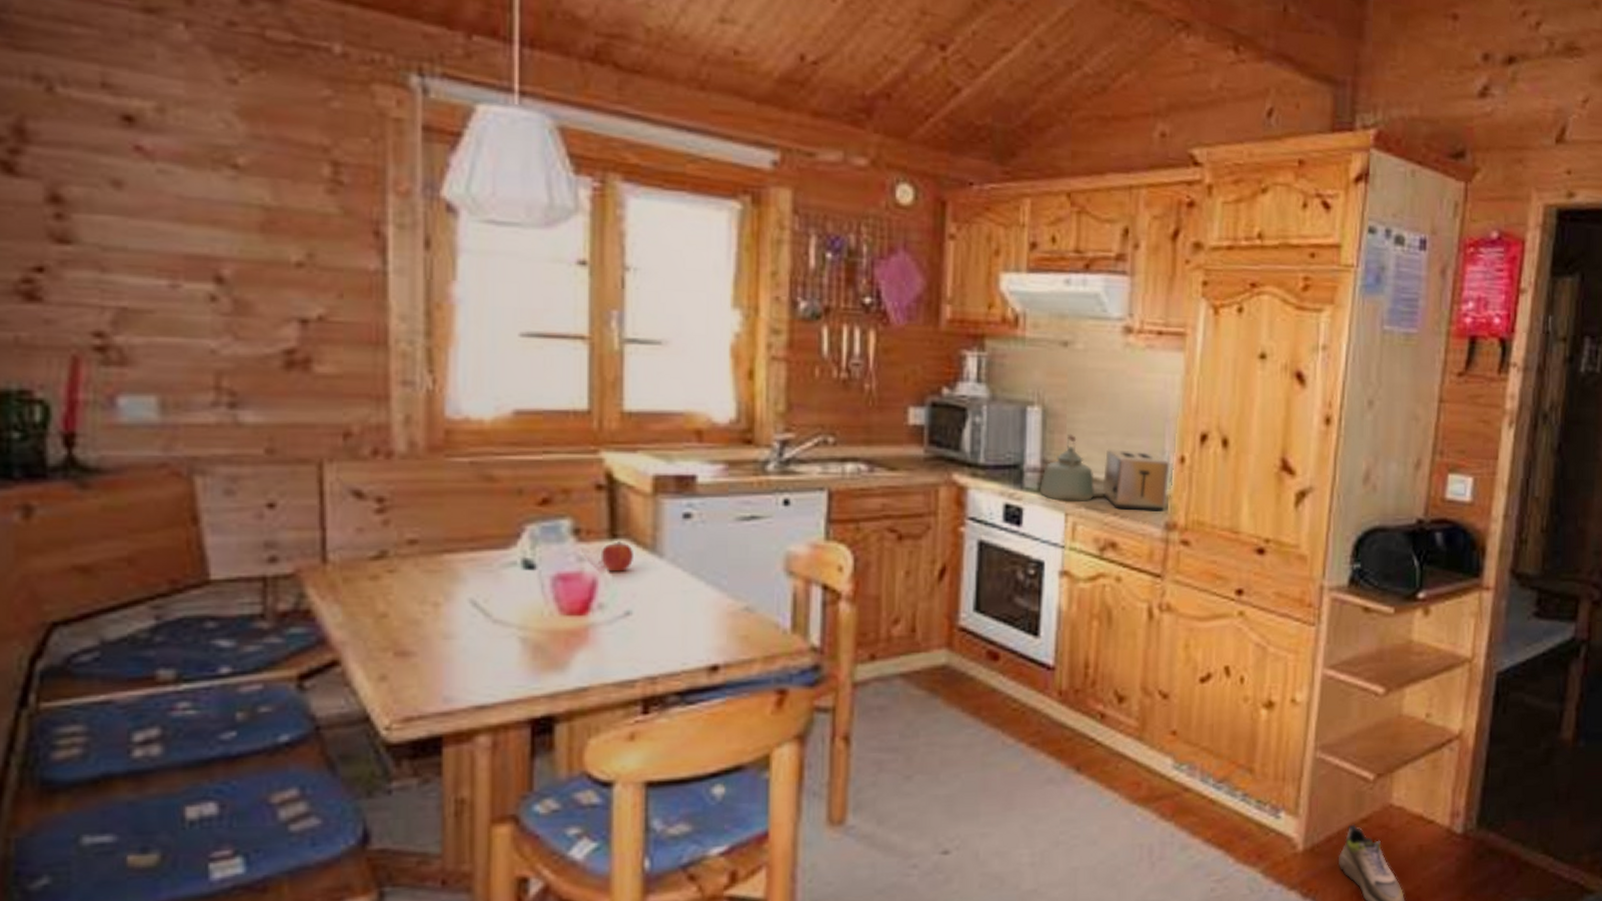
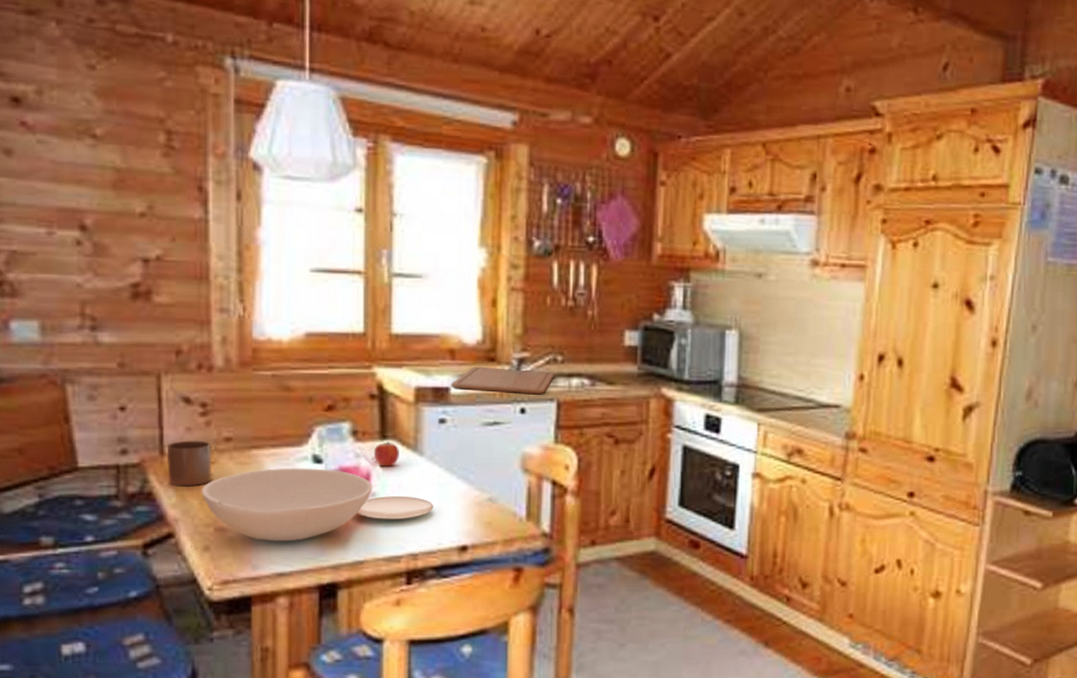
mug: none [332,544,392,602] -> present [168,440,212,487]
bowl: none [376,575,600,667] -> present [201,467,373,542]
plate: none [579,606,677,637] -> present [357,495,434,520]
chopping board: none [698,451,825,483] -> present [451,367,554,395]
kettle: present [1040,433,1095,503] -> none [736,354,784,414]
toaster: present [1102,448,1170,513] -> none [790,366,851,423]

